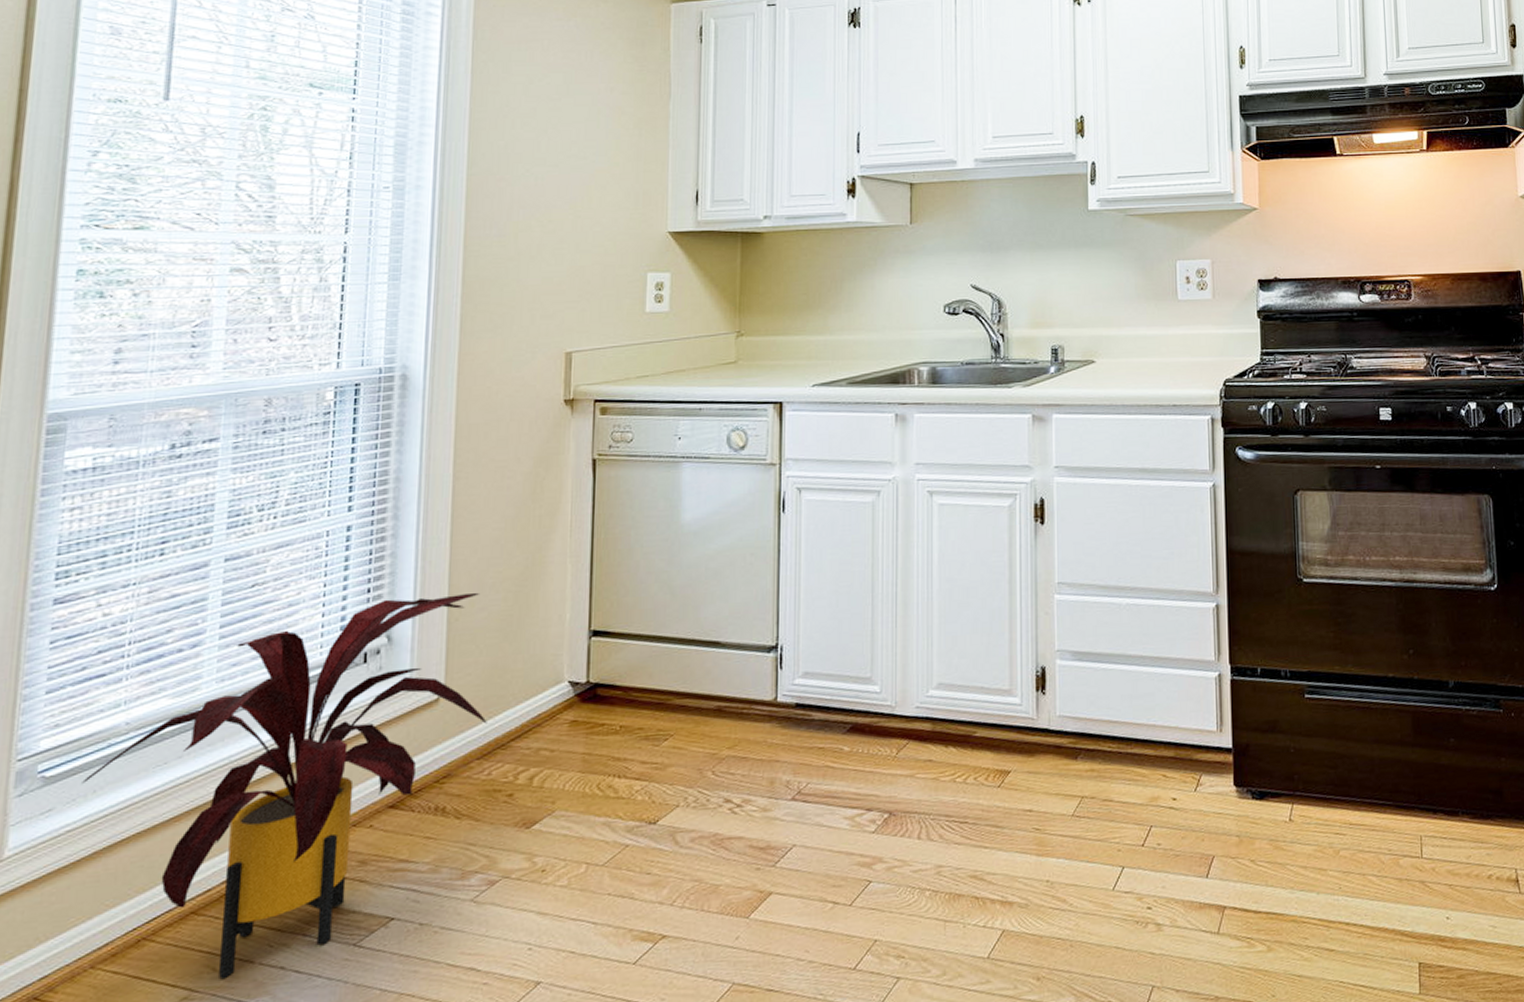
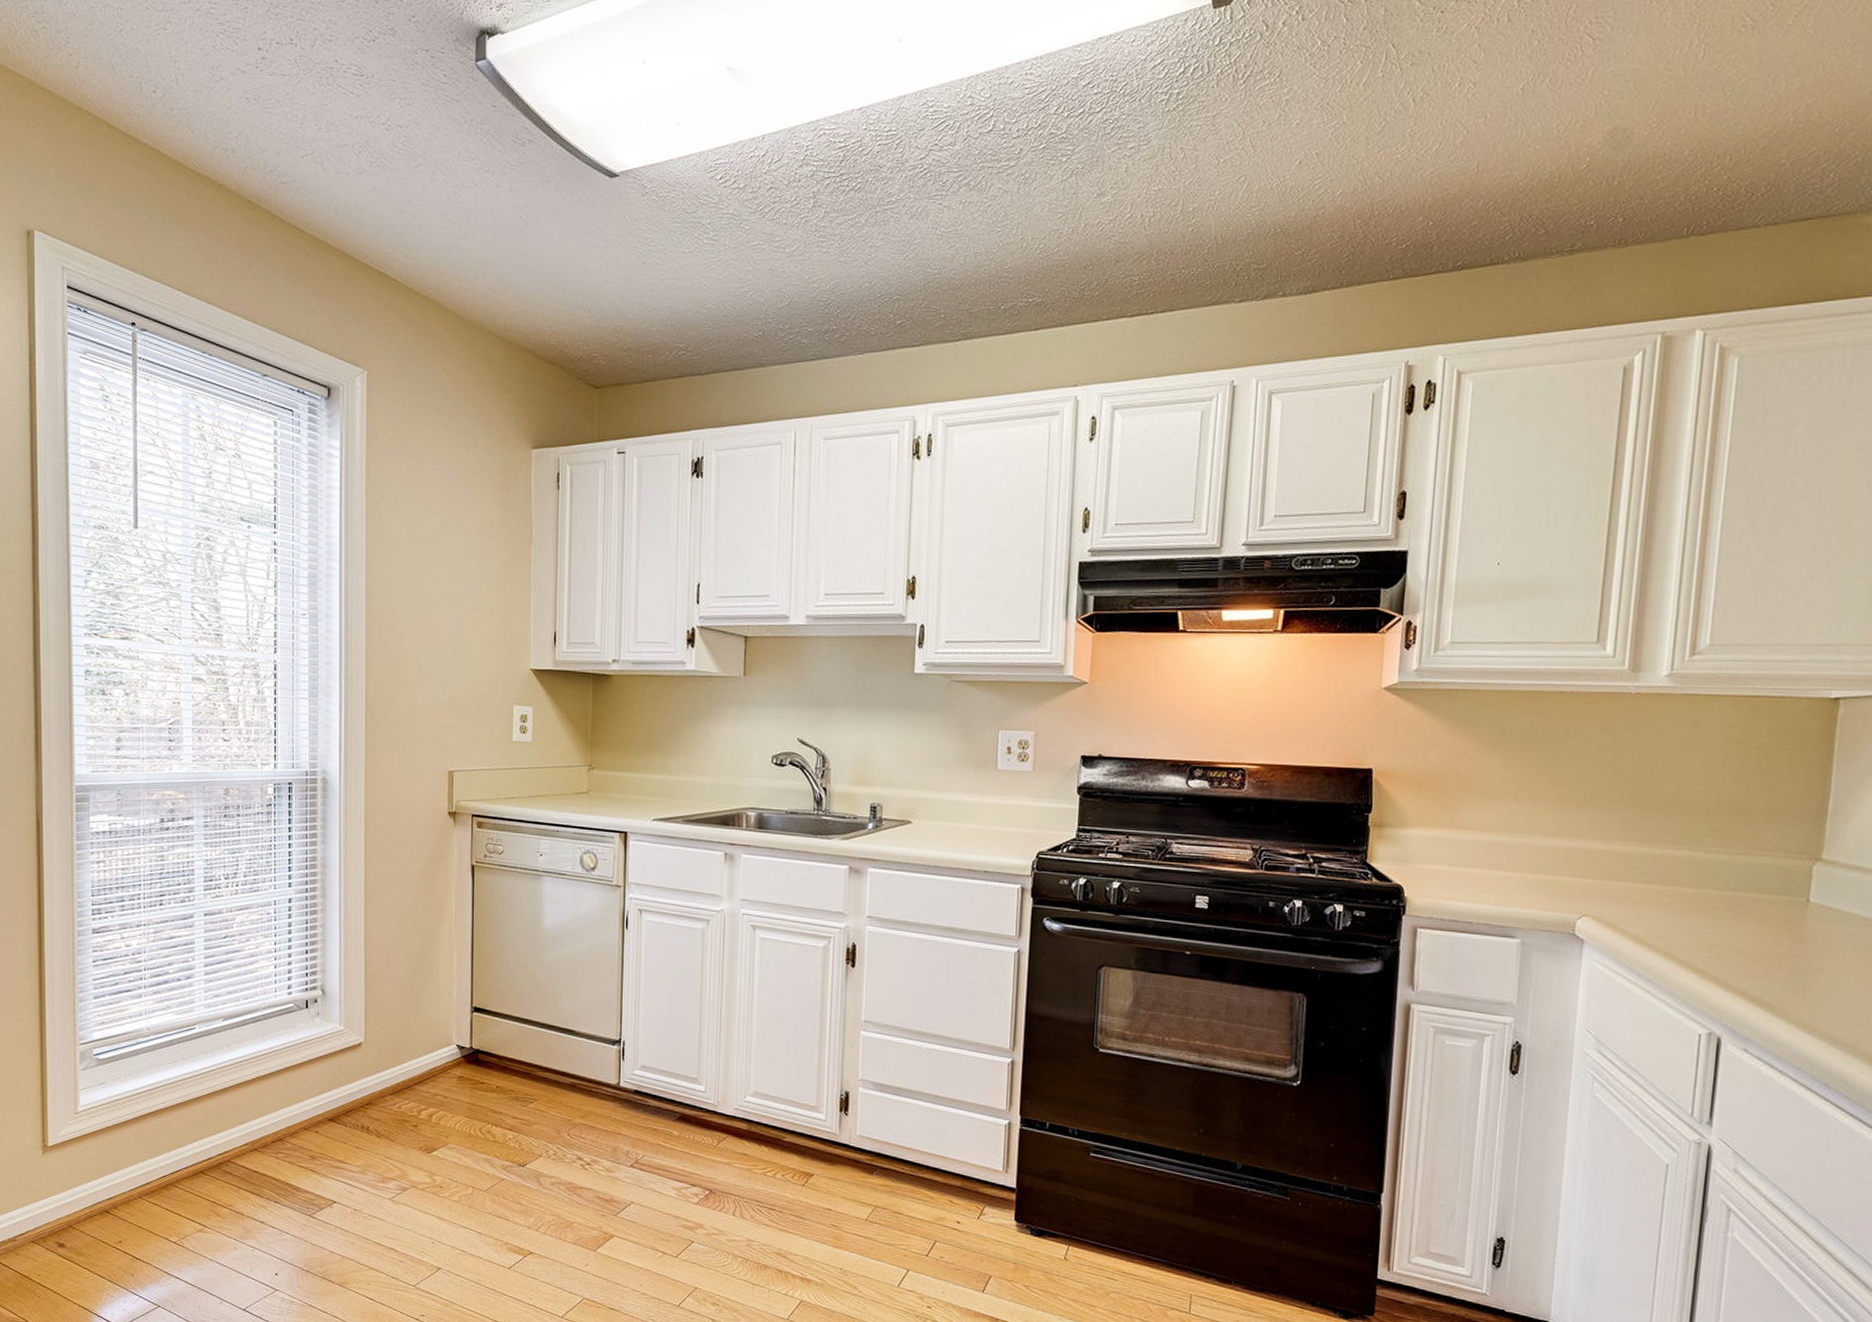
house plant: present [82,593,487,980] -> none [122,960,397,1223]

